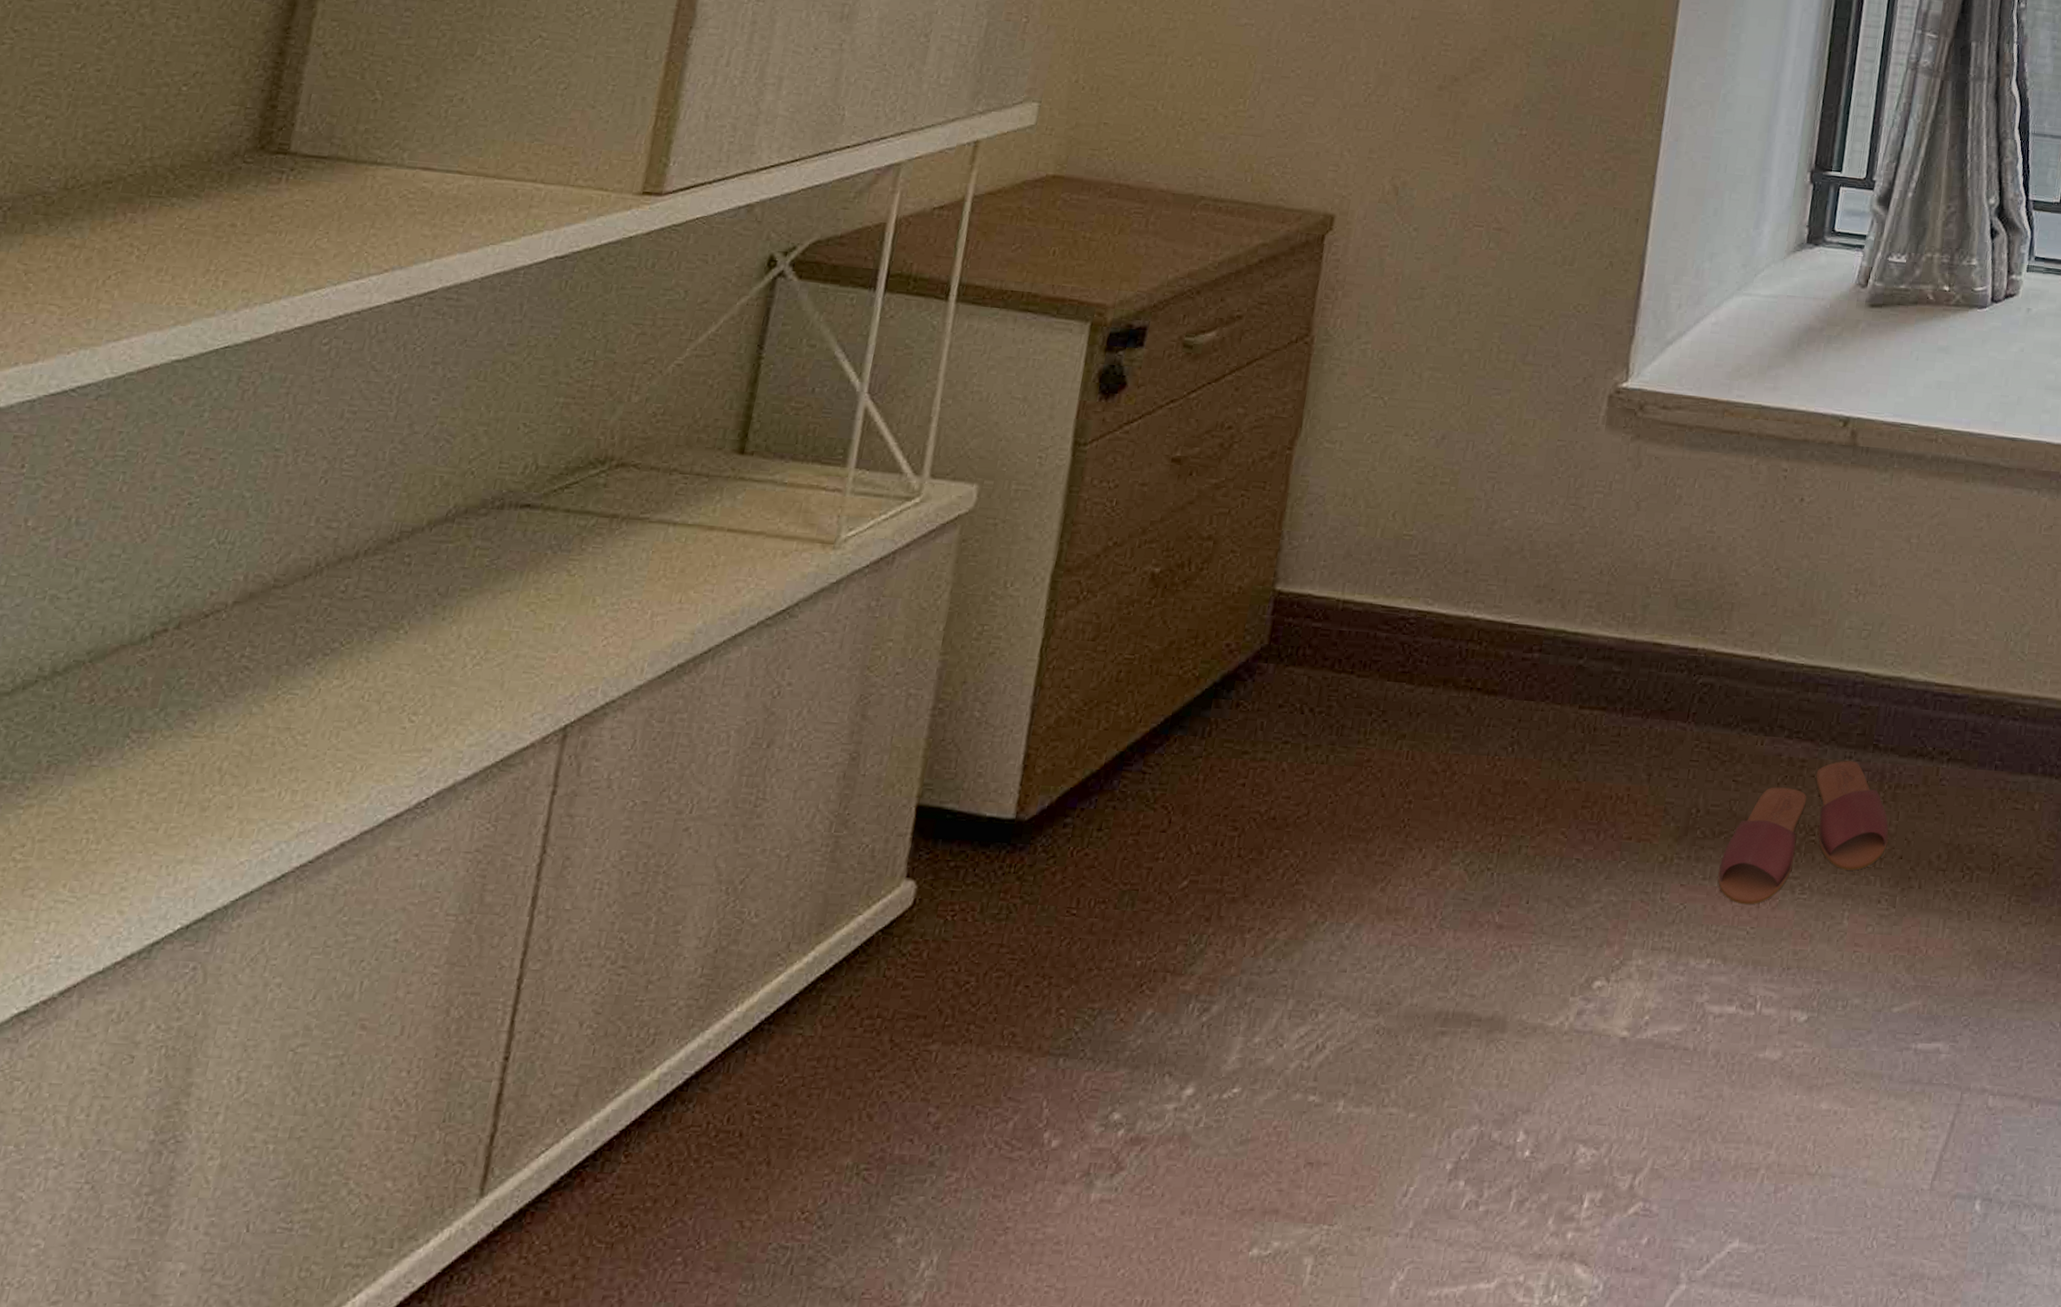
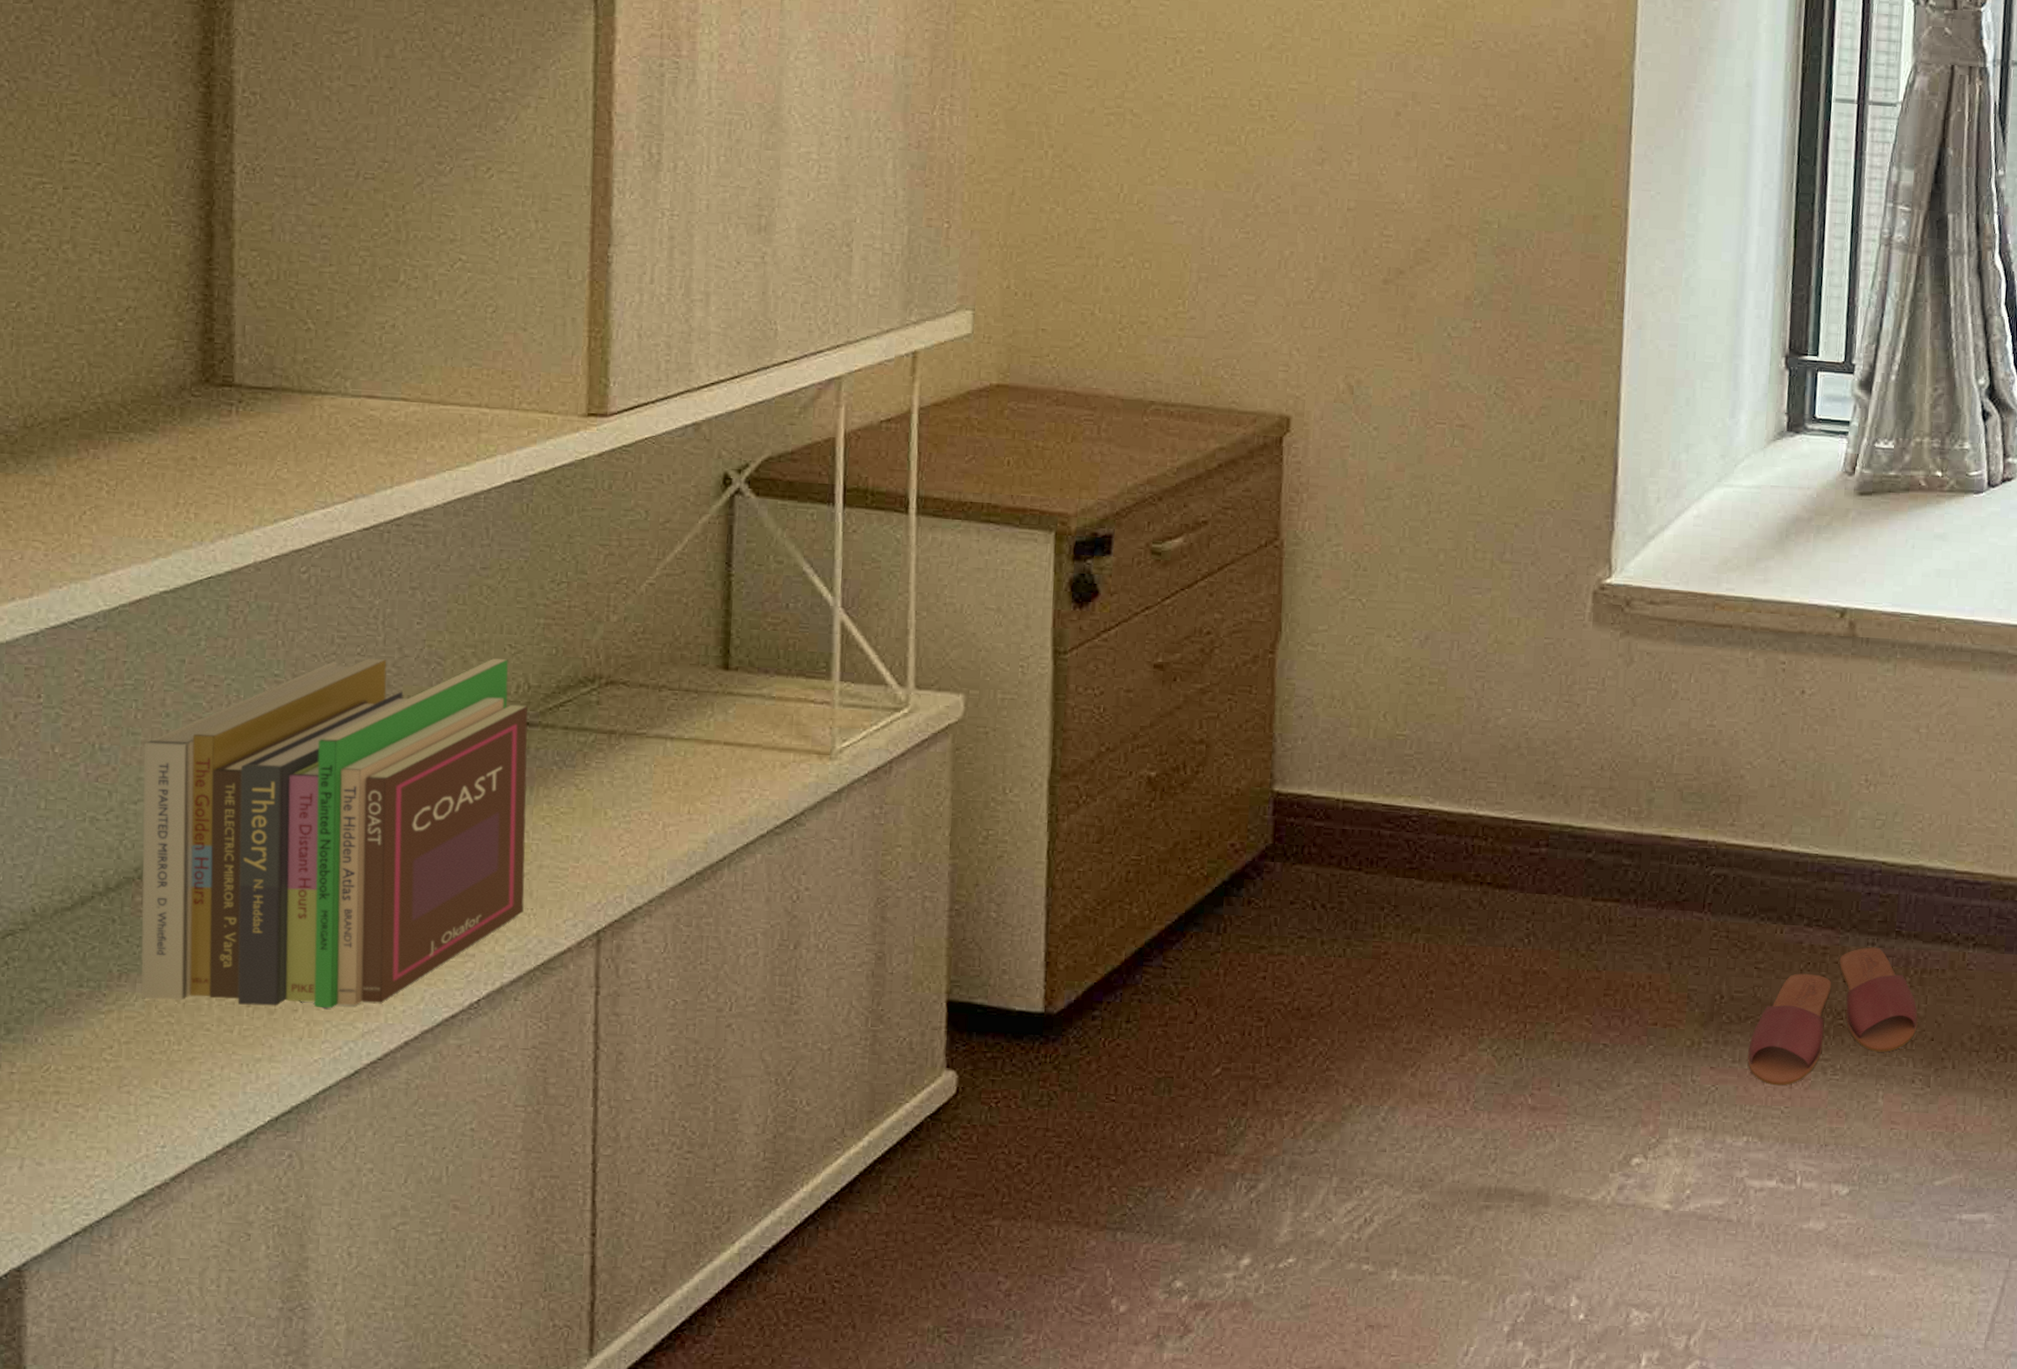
books: none [66,434,532,805] -> present [141,658,528,1008]

